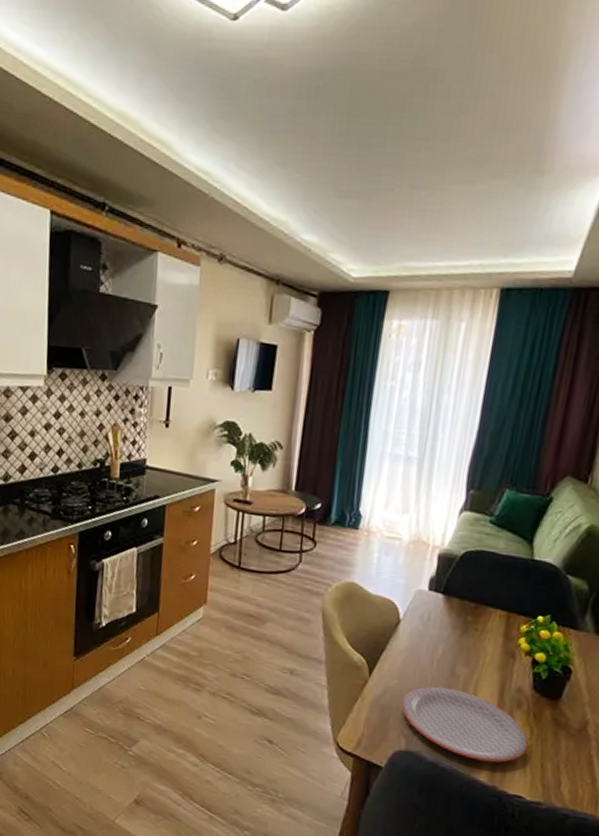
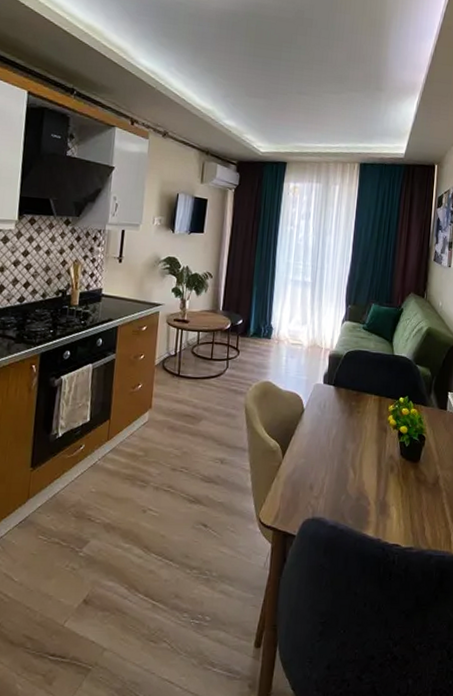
plate: present [401,685,528,763] -> none [308,460,400,519]

